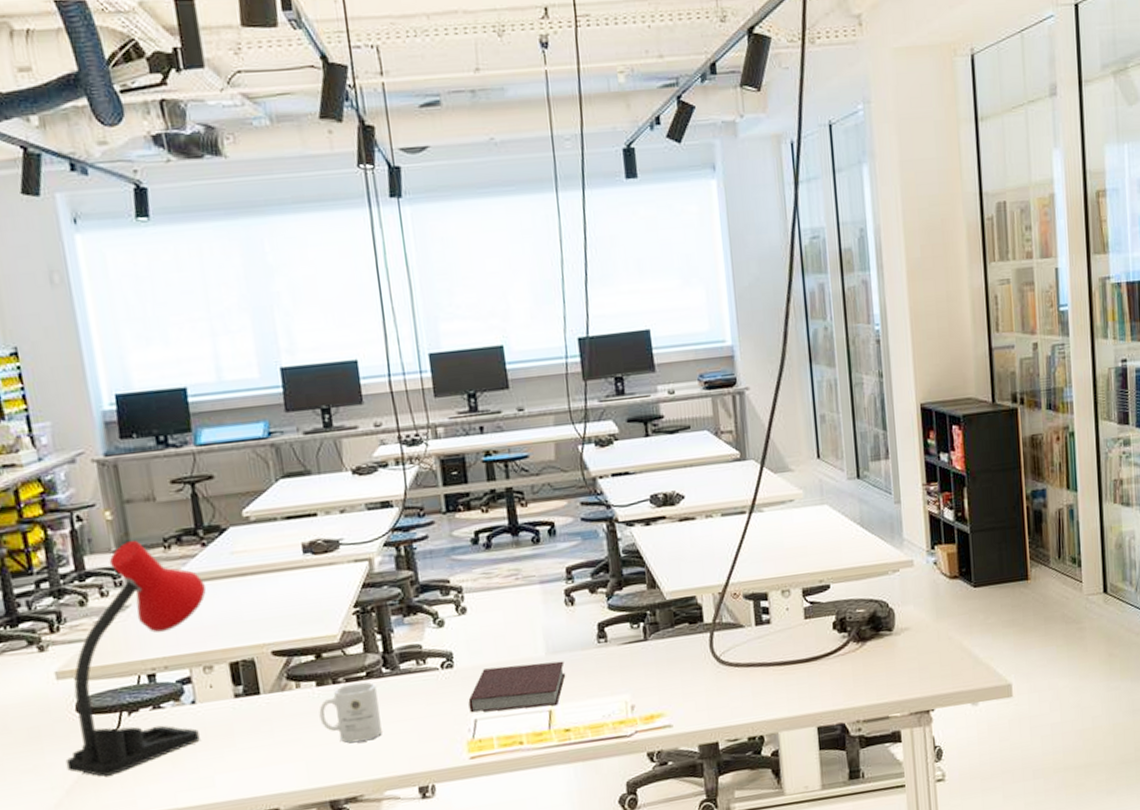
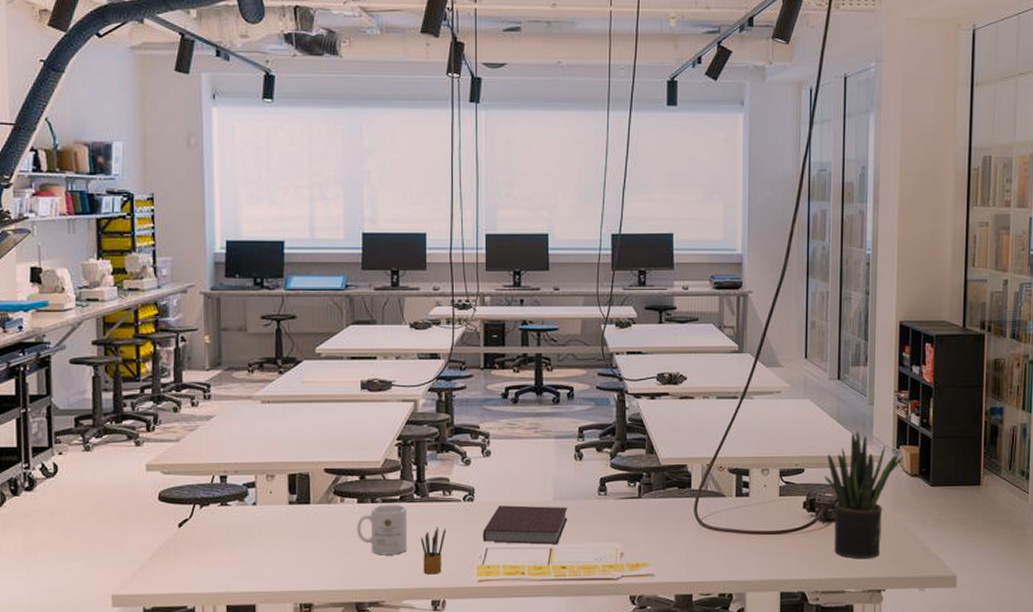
desk lamp: present [65,540,207,777] -> none [144,362,278,557]
pencil box: none [396,702,426,759] -> present [420,527,447,575]
potted plant: none [853,534,940,680] -> present [825,431,904,560]

